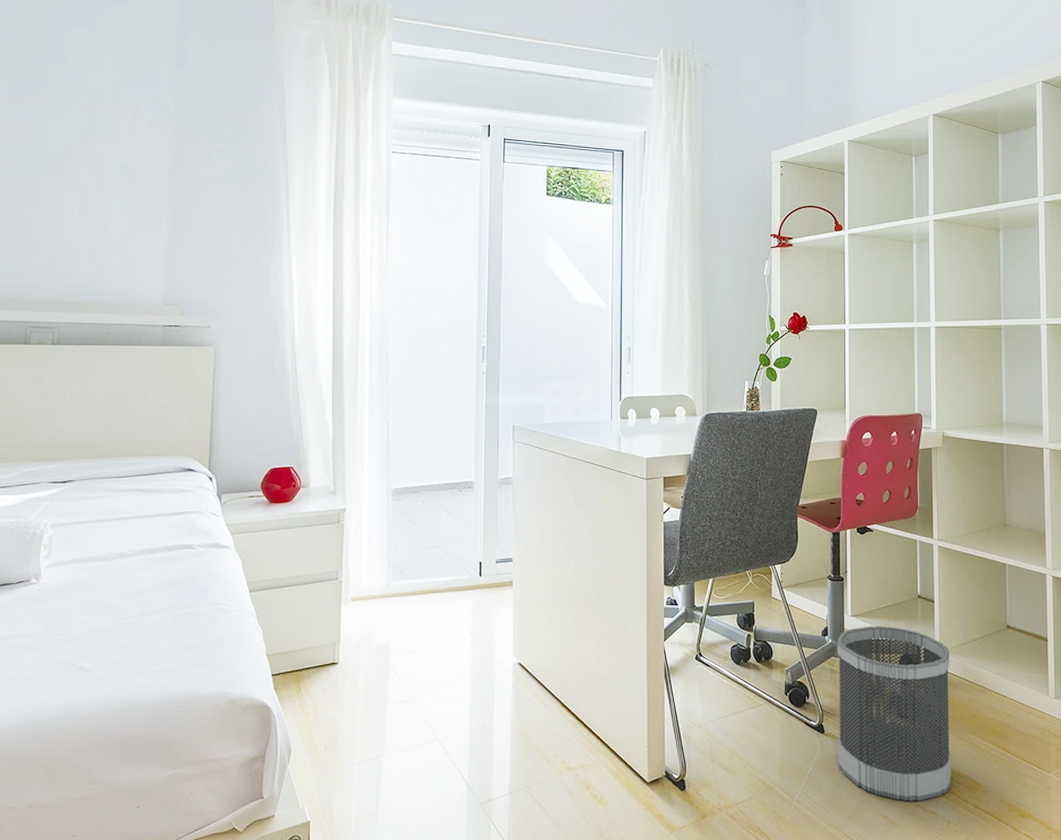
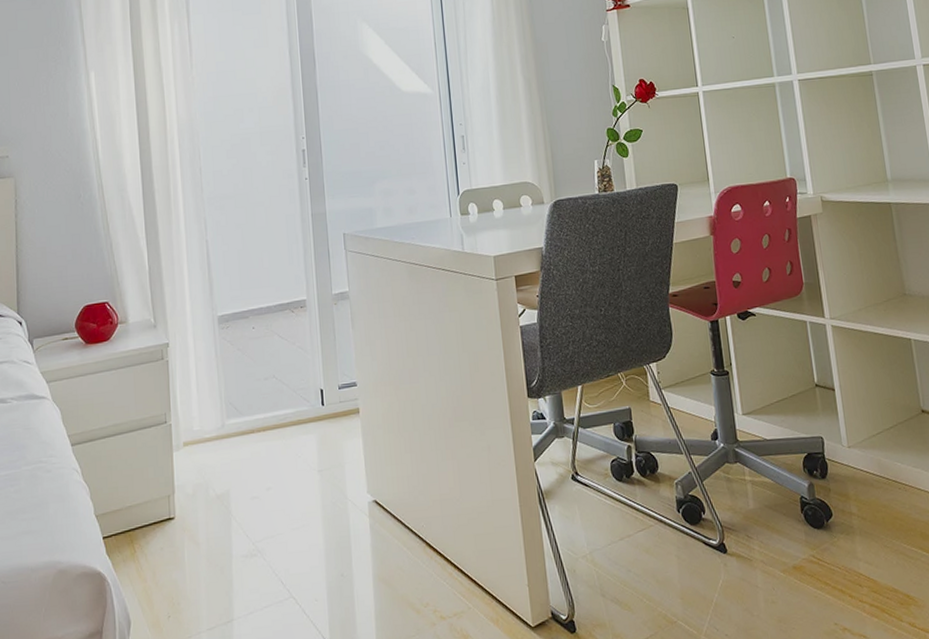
wastebasket: present [837,626,951,802] -> none [730,422,880,626]

